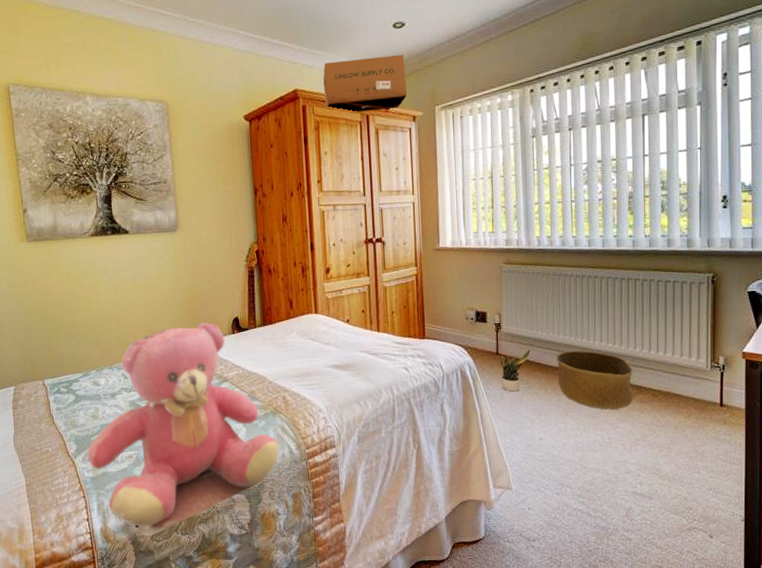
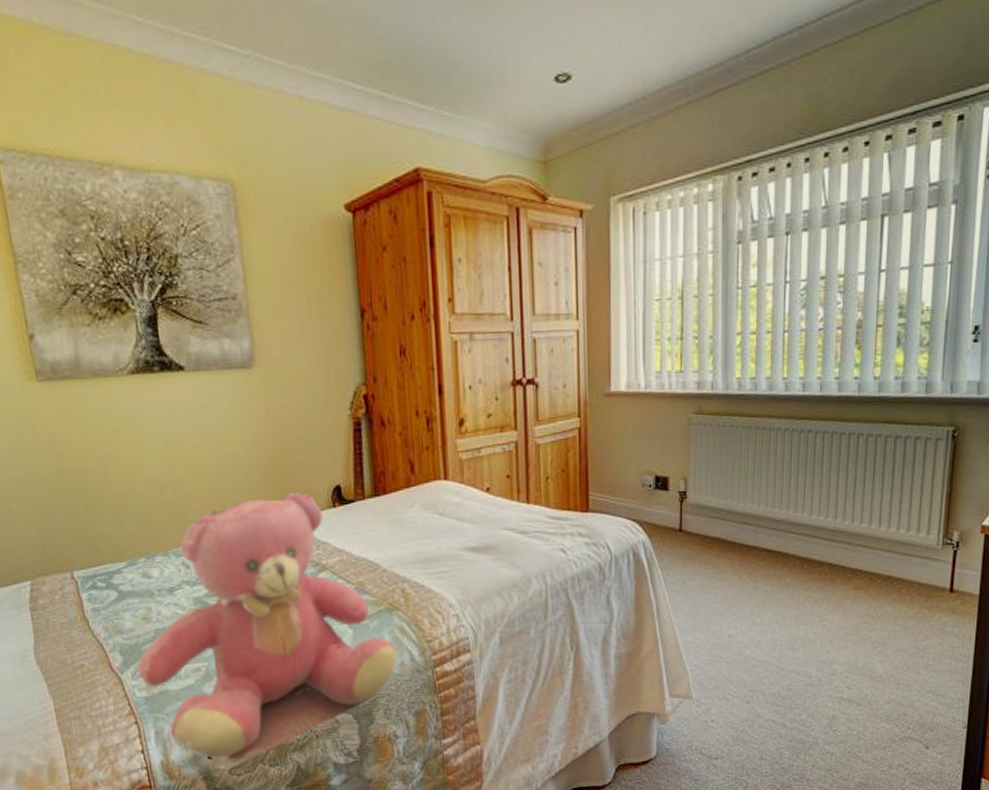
box: present [323,54,407,114] -> none [456,120,572,205]
potted plant: present [500,349,530,392] -> none [683,525,723,579]
basket: present [556,350,634,410] -> none [754,525,849,599]

